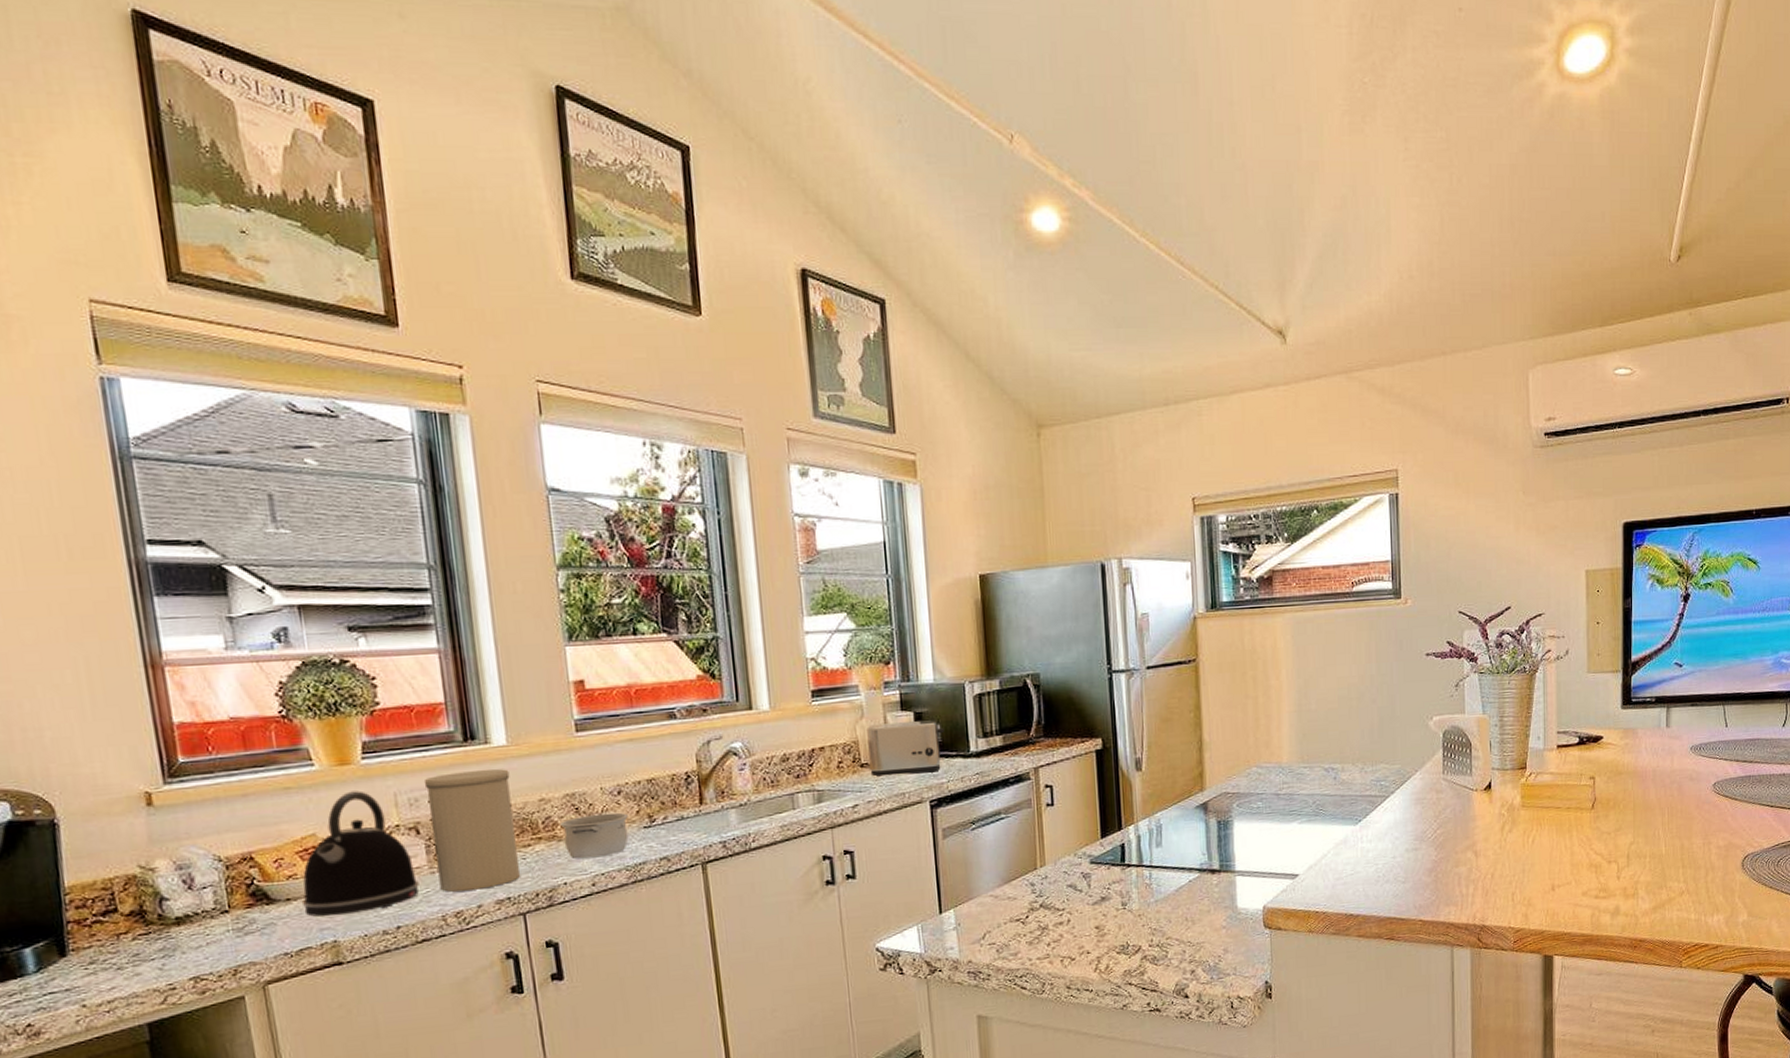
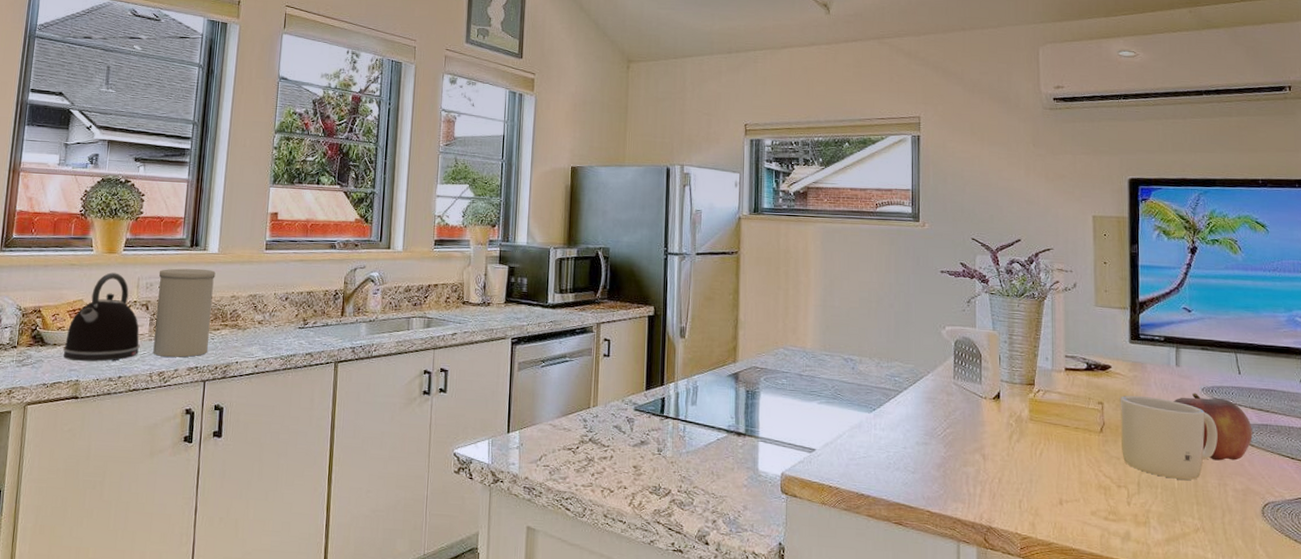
cooking pot: present [560,812,629,859] -> none [242,312,289,346]
toaster: present [865,720,945,777] -> none [468,272,530,316]
mug: none [1611,763,1704,846] -> present [1119,395,1218,480]
fruit: none [1663,753,1736,820] -> present [1173,393,1253,461]

